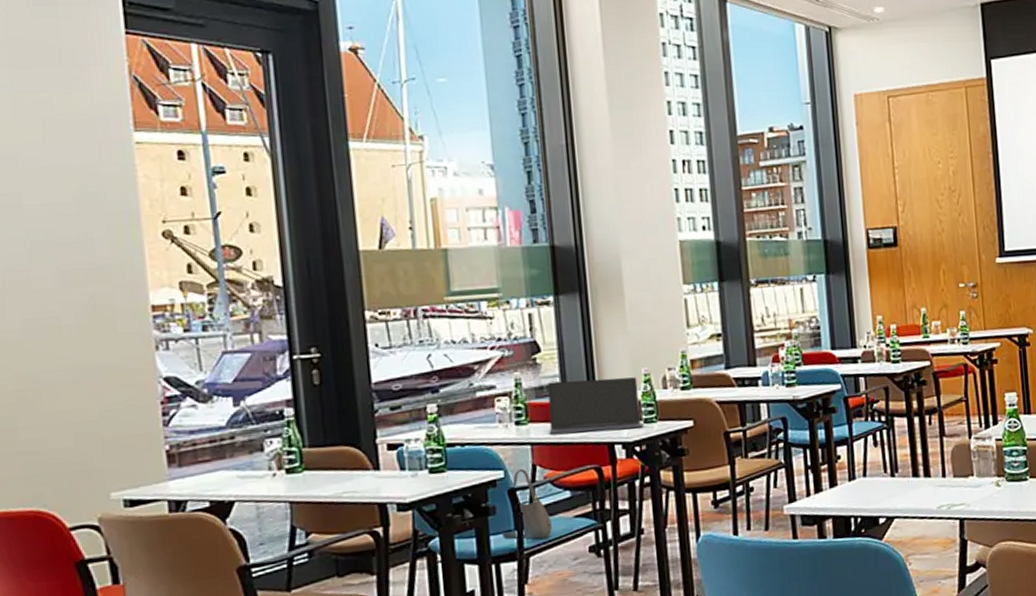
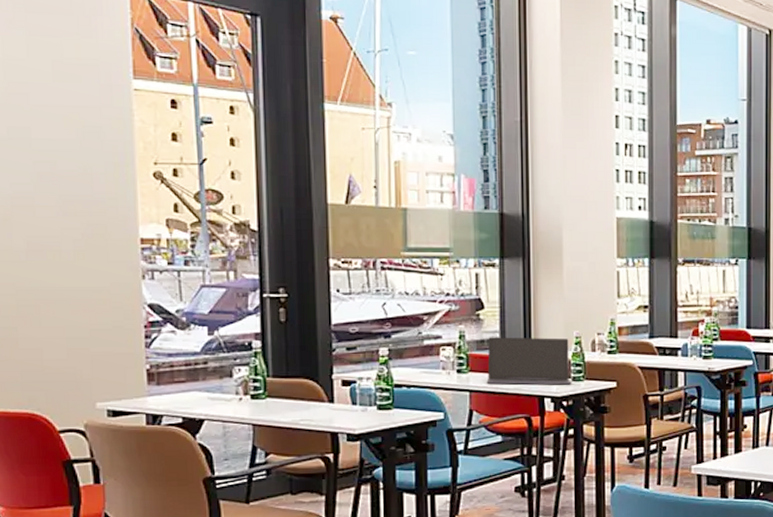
handbag: present [501,468,552,540] -> none [438,412,483,477]

